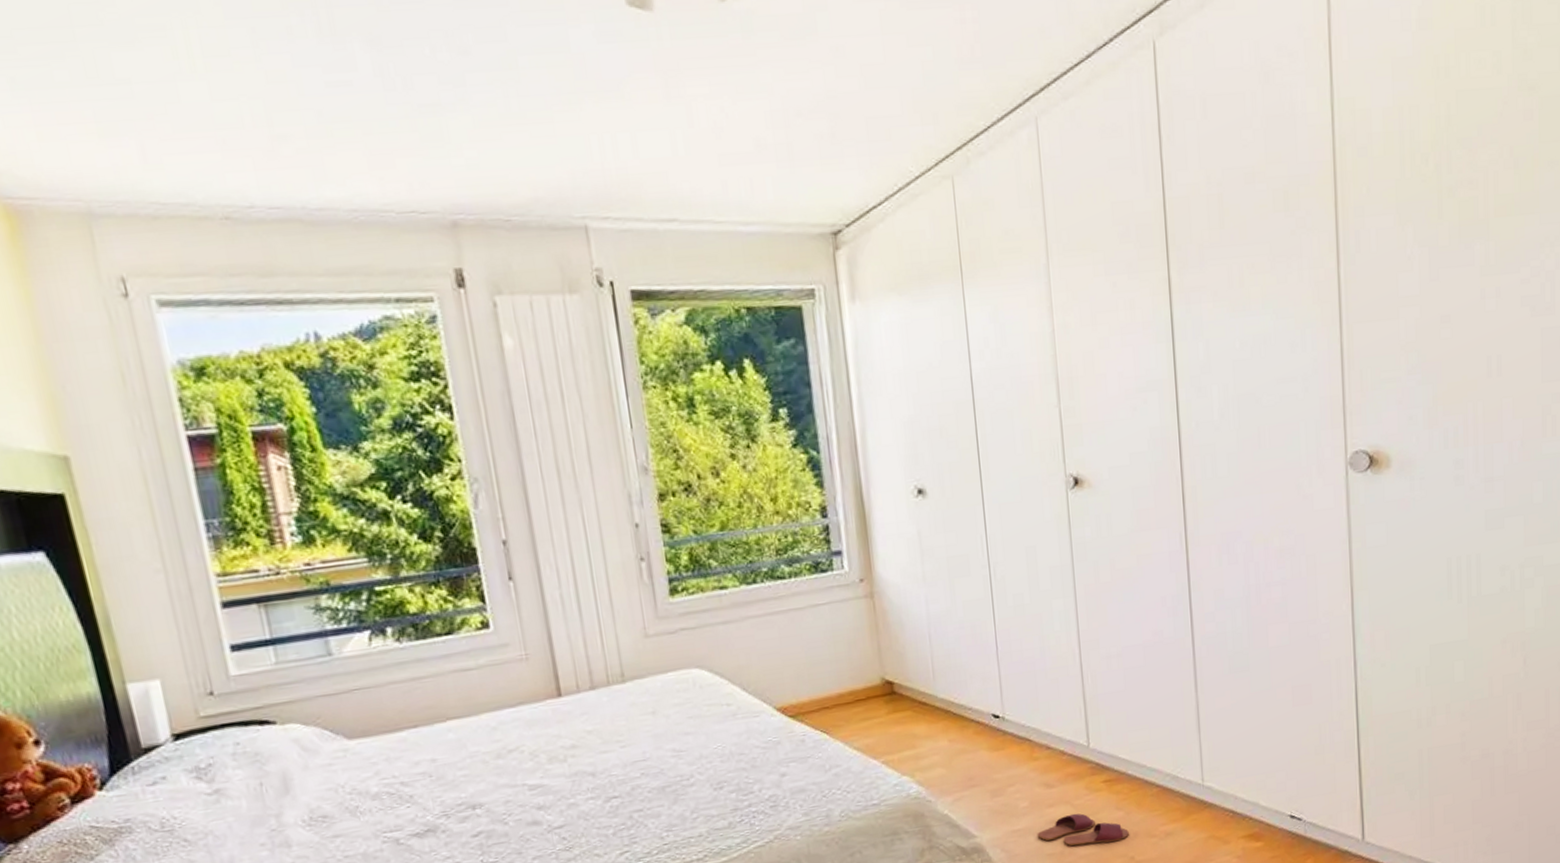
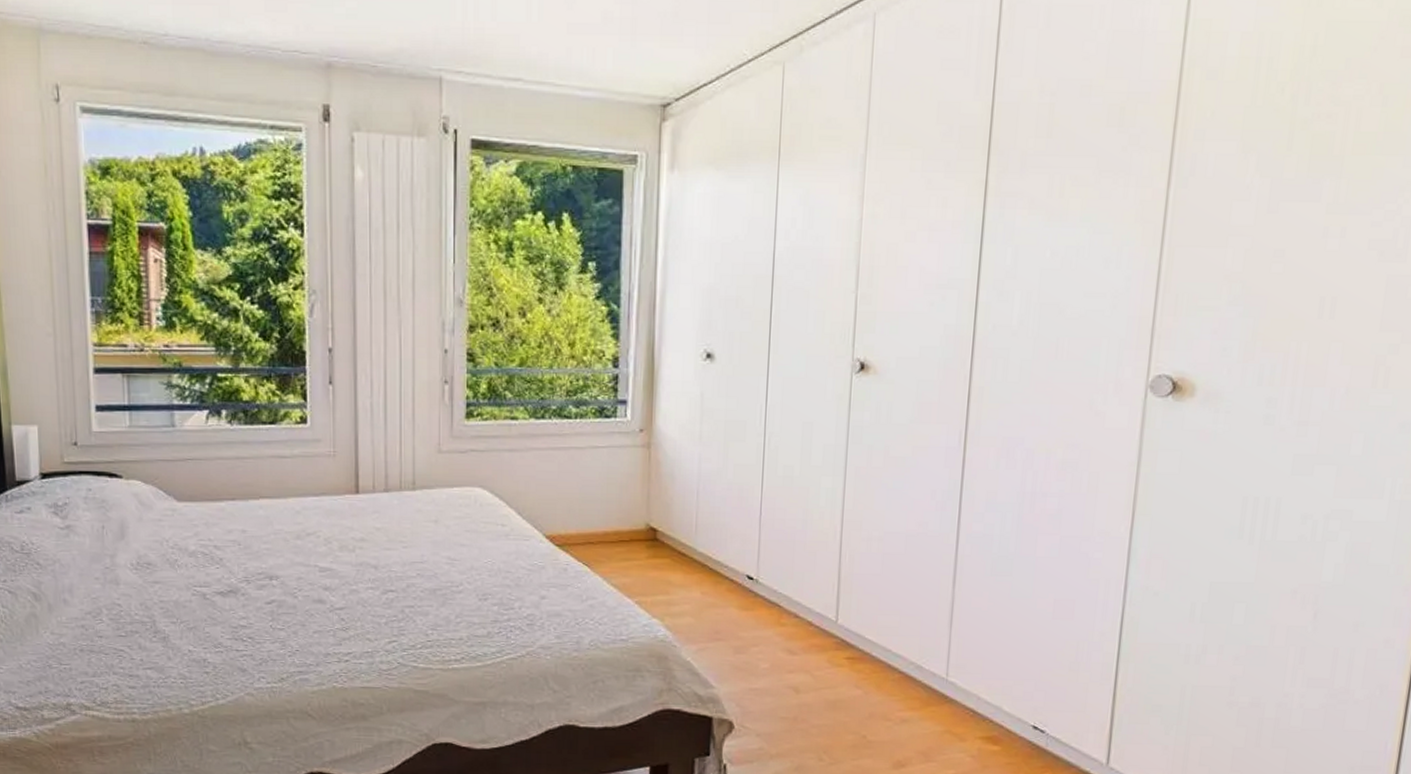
slippers: present [1037,813,1129,846] -> none [773,683,864,717]

